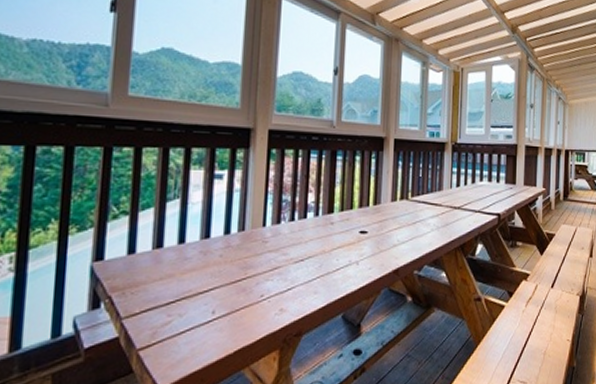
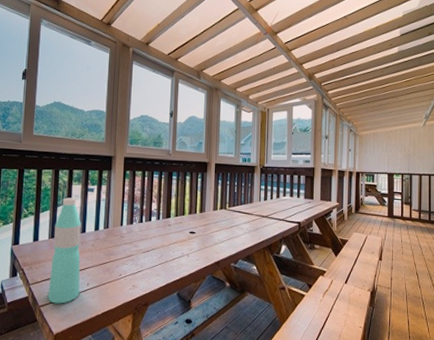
water bottle: none [150,188,204,344] -> present [47,197,81,304]

